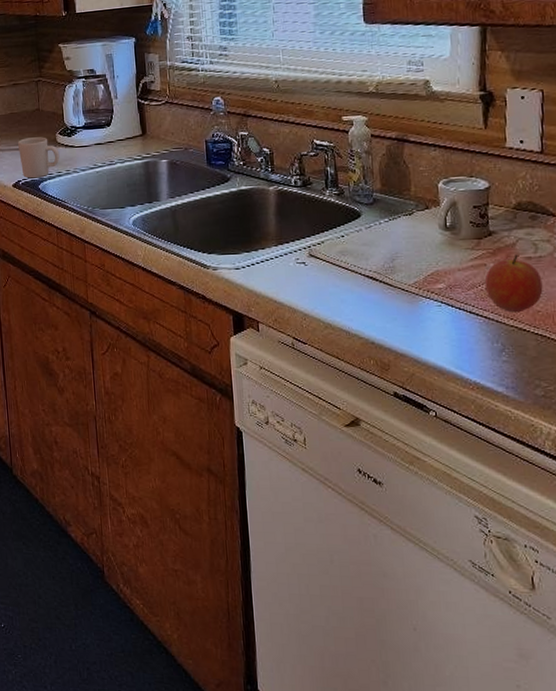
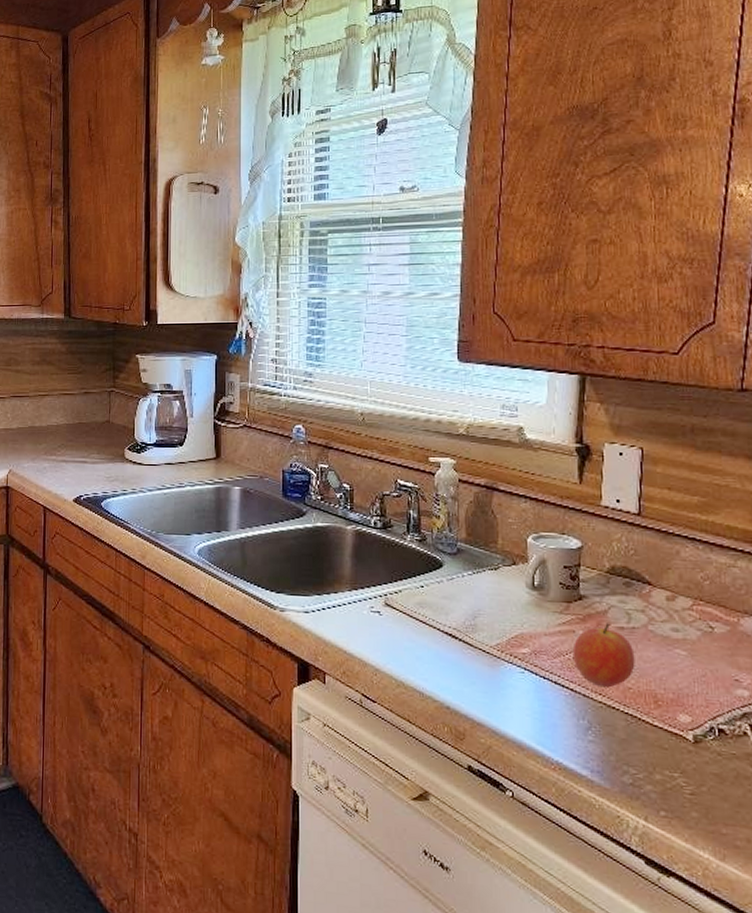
mug: present [18,137,60,179] -> none [83,451,127,495]

